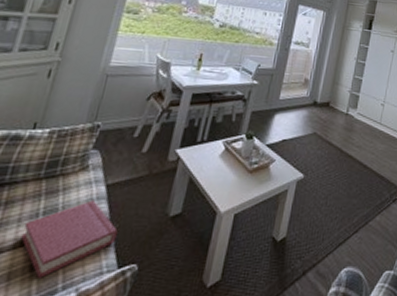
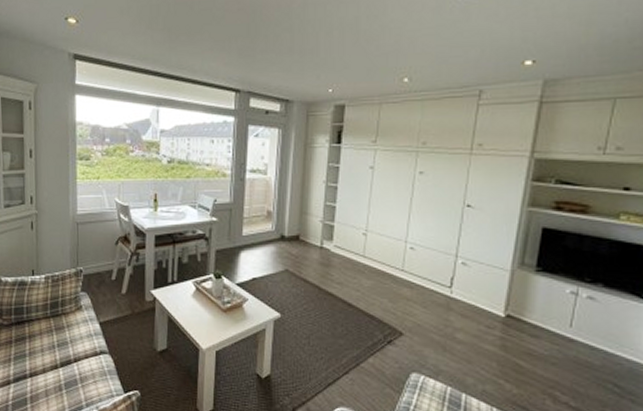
hardback book: present [21,200,118,278] -> none [46,335,117,396]

